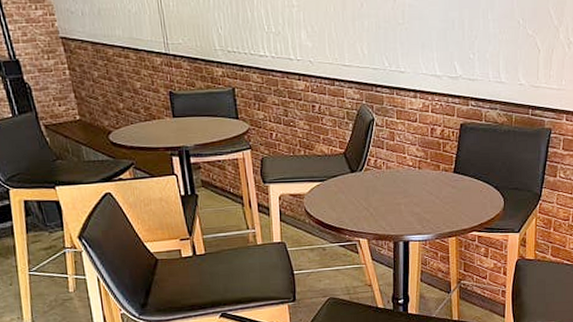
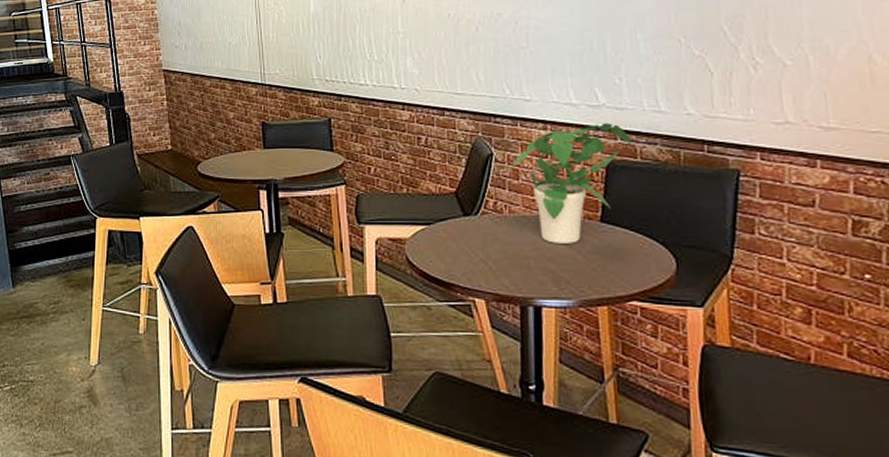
potted plant: none [388,91,479,192] -> present [511,123,632,244]

